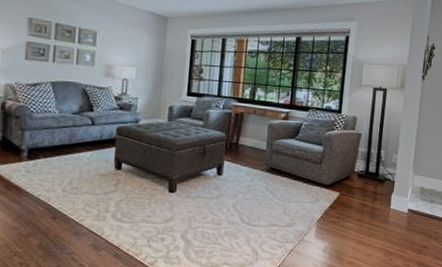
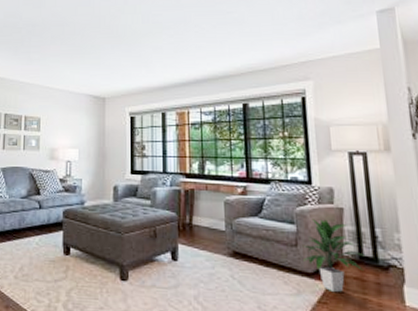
indoor plant: none [324,142,369,200] -> present [302,219,364,293]

